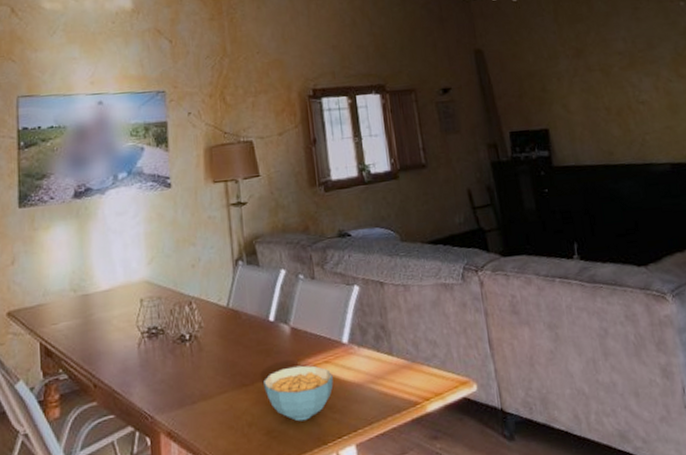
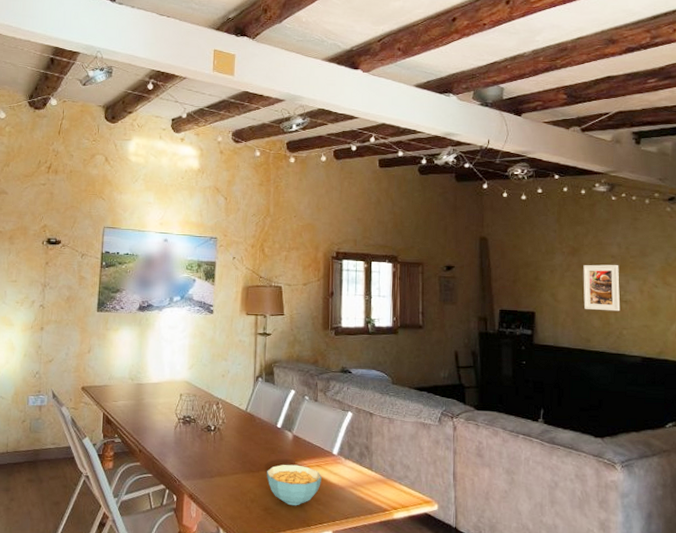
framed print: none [591,62,639,117] -> present [583,264,621,312]

